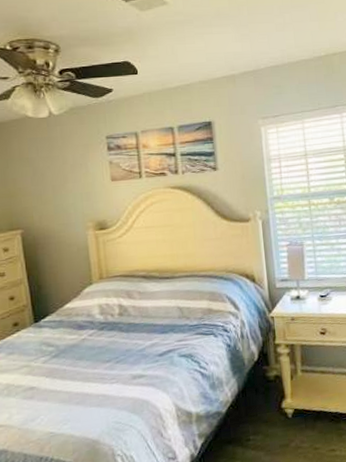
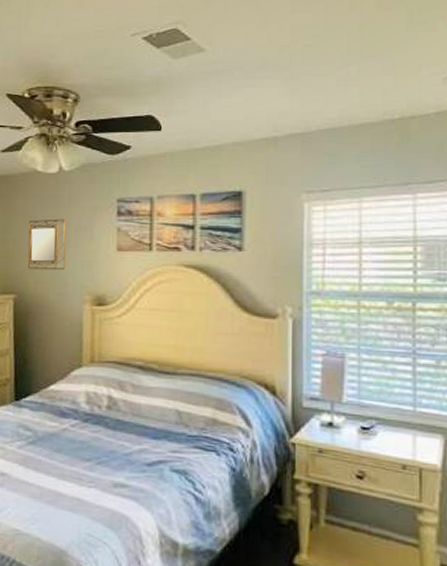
home mirror: none [25,158,66,206] -> present [27,219,66,271]

